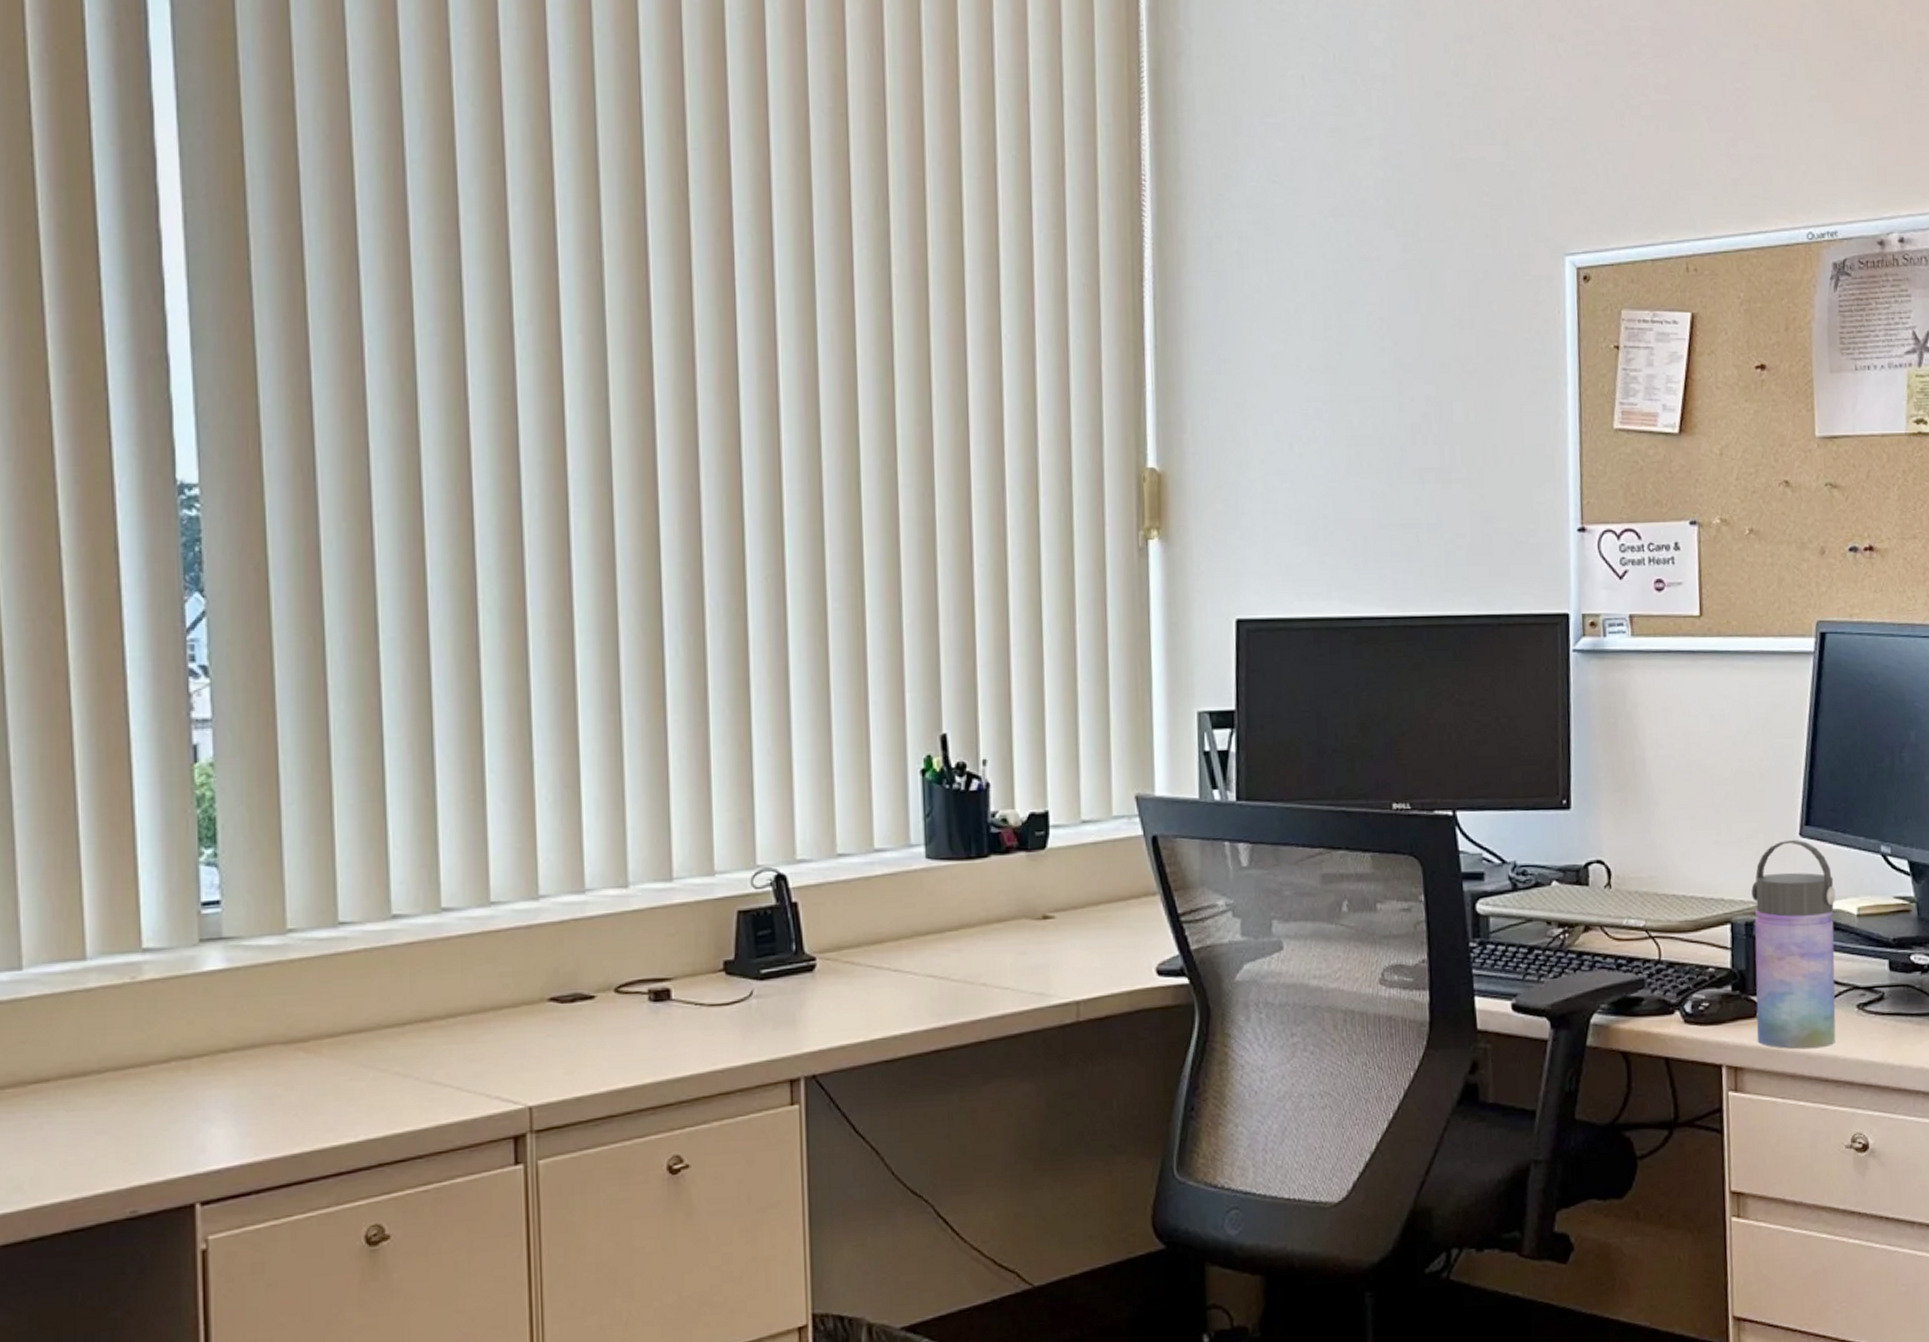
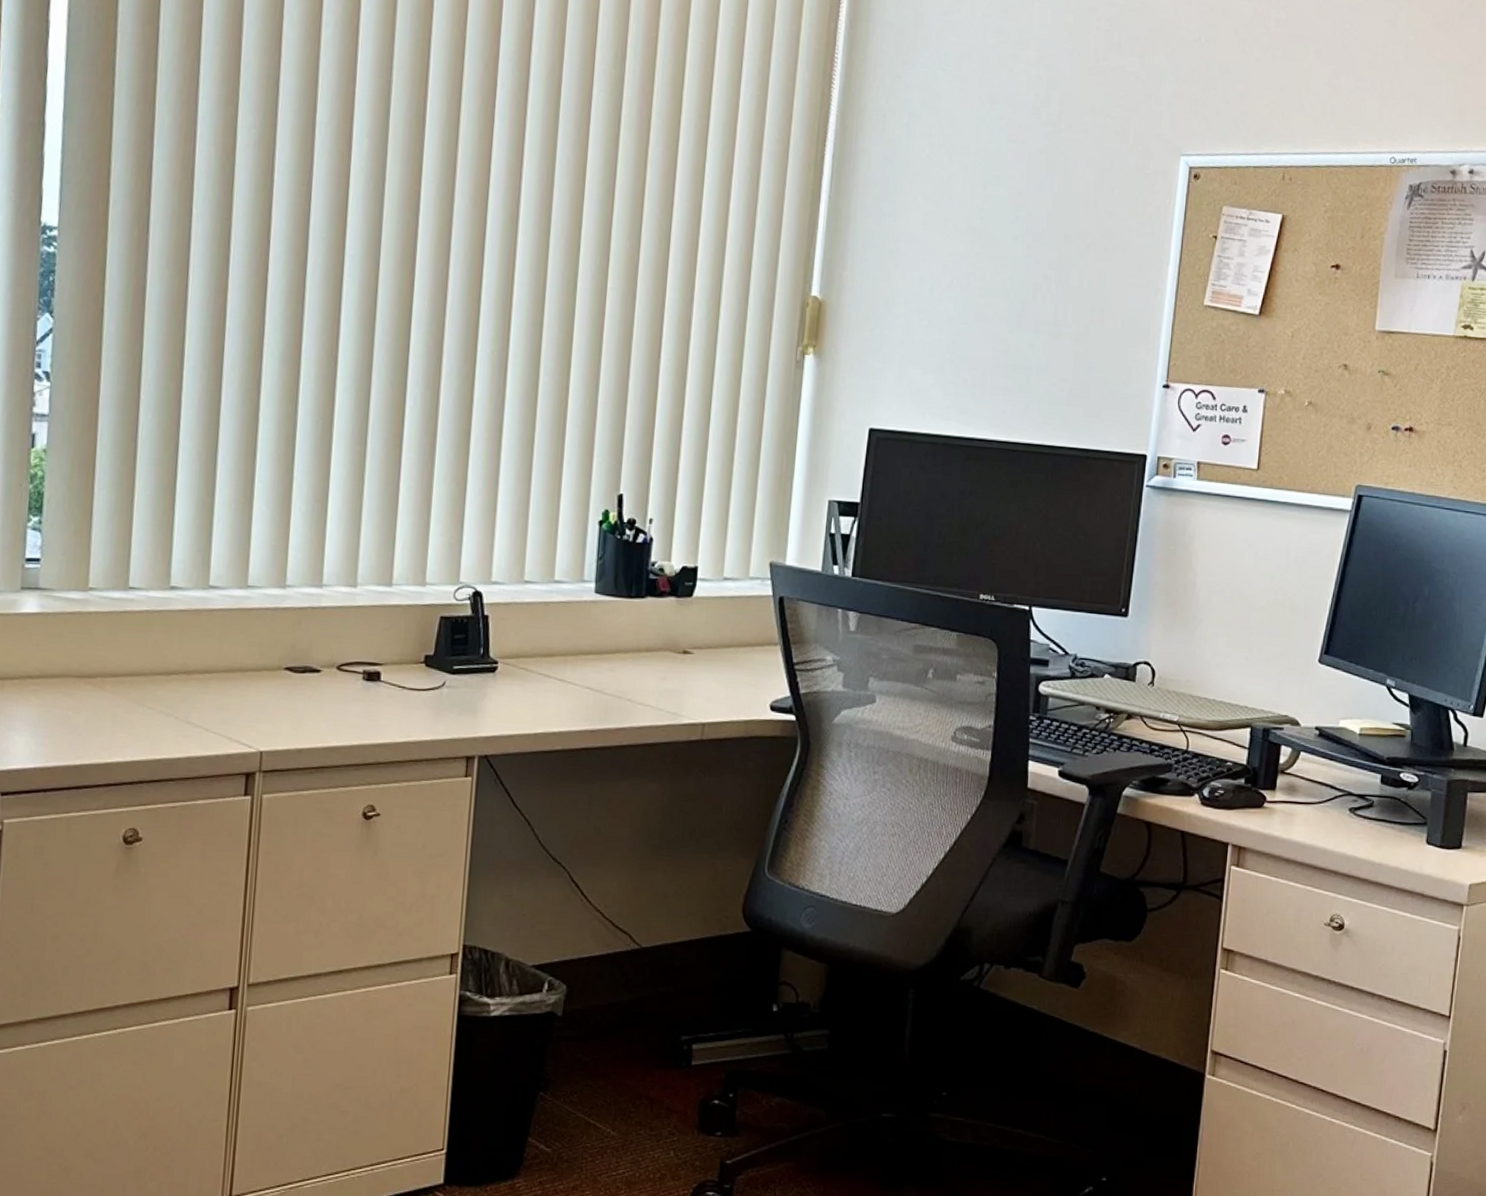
water bottle: present [1751,840,1836,1050] -> none [1260,664,1343,841]

